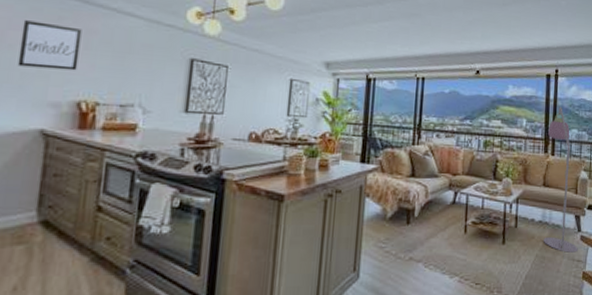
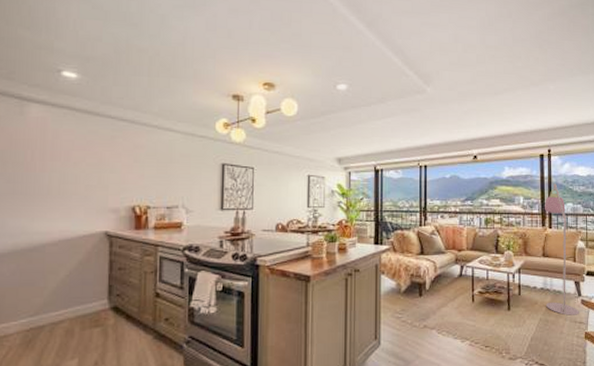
wall art: present [17,20,82,71] -> none [82,141,131,181]

